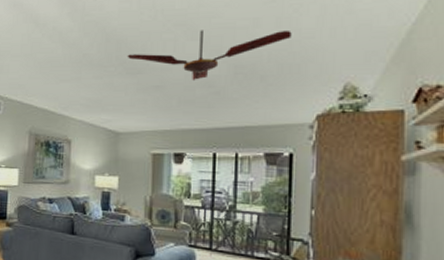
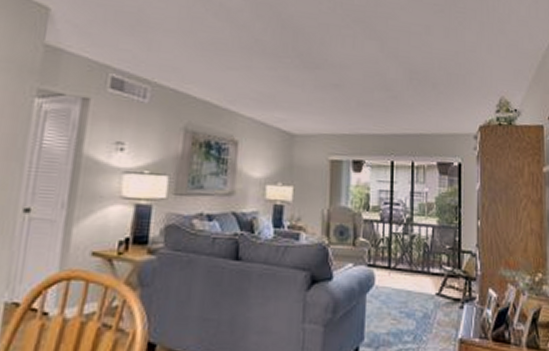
ceiling fan: present [127,30,292,81] -> none [304,30,458,83]

